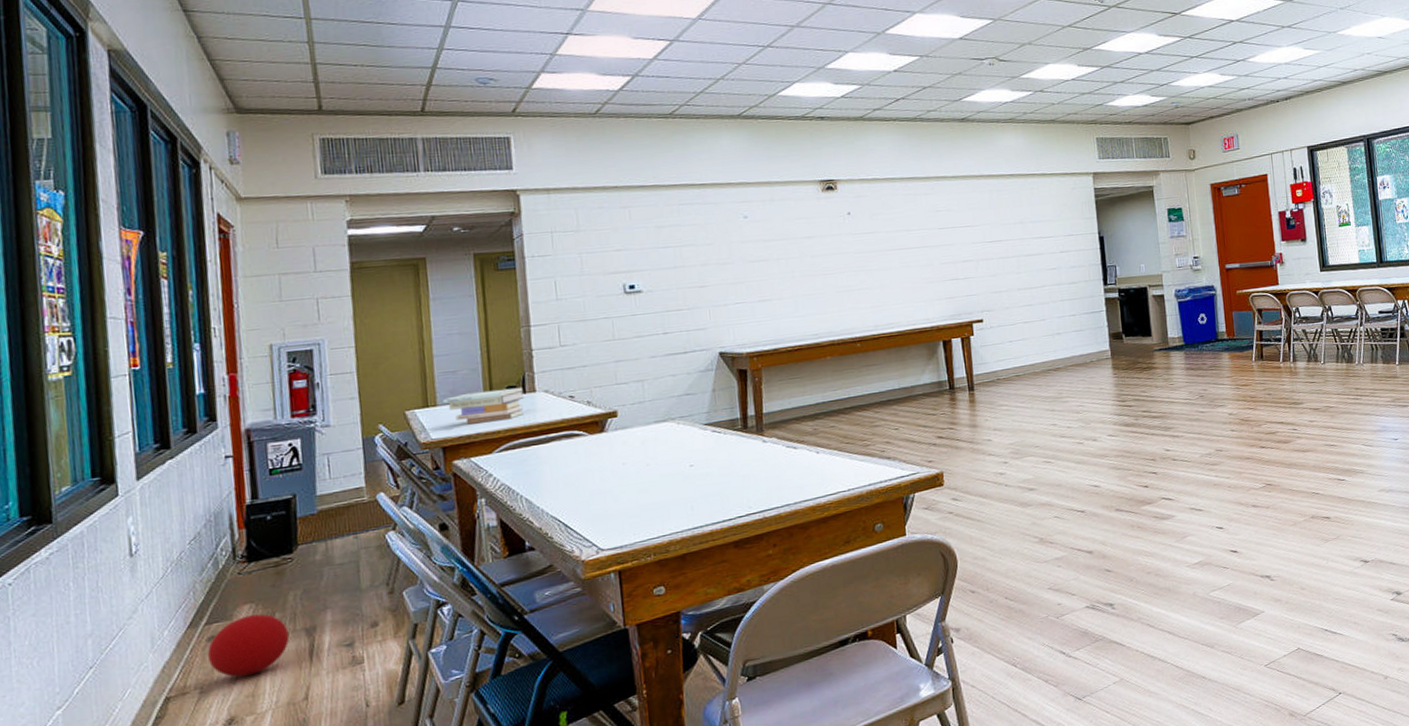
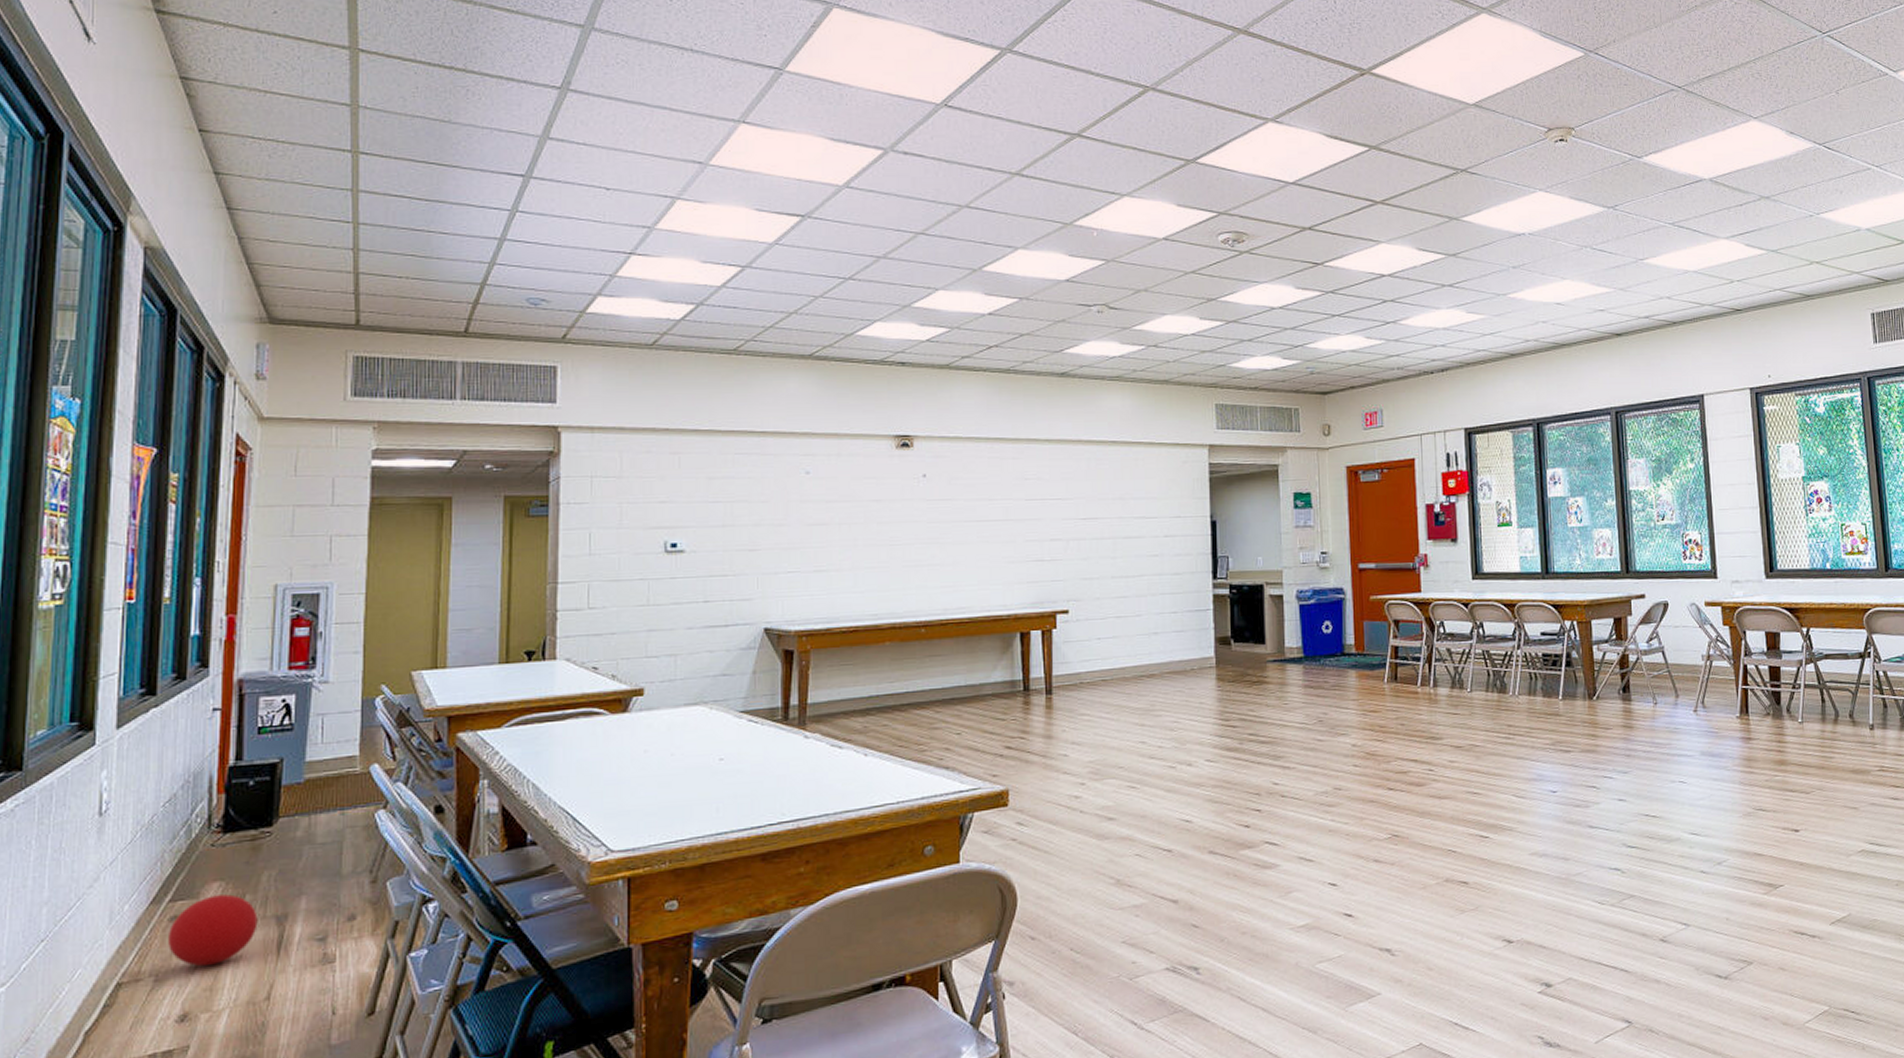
books: present [443,387,525,425] -> none [453,652,543,692]

